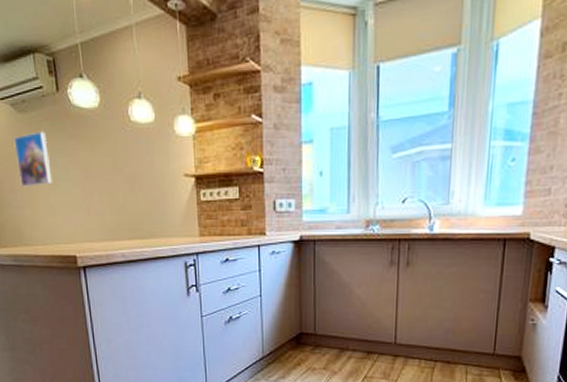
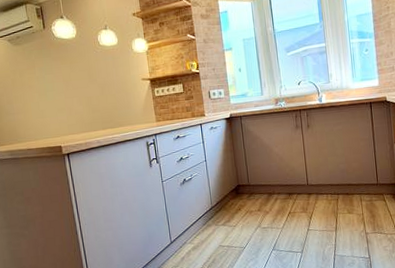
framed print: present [13,131,53,187] -> none [10,57,41,98]

